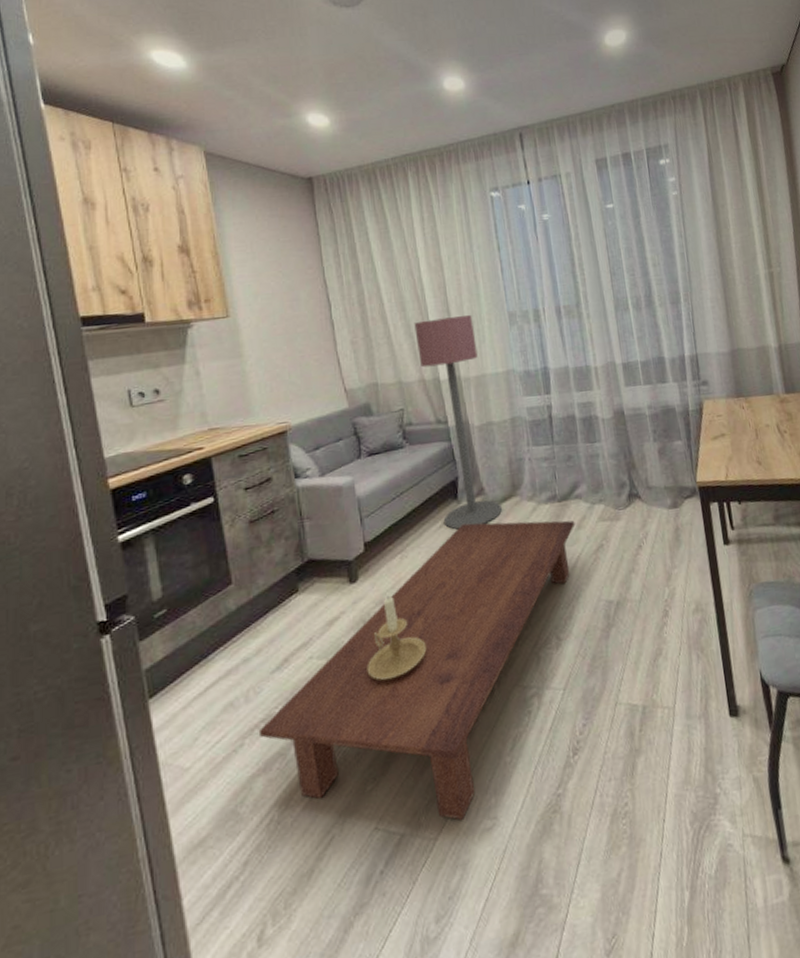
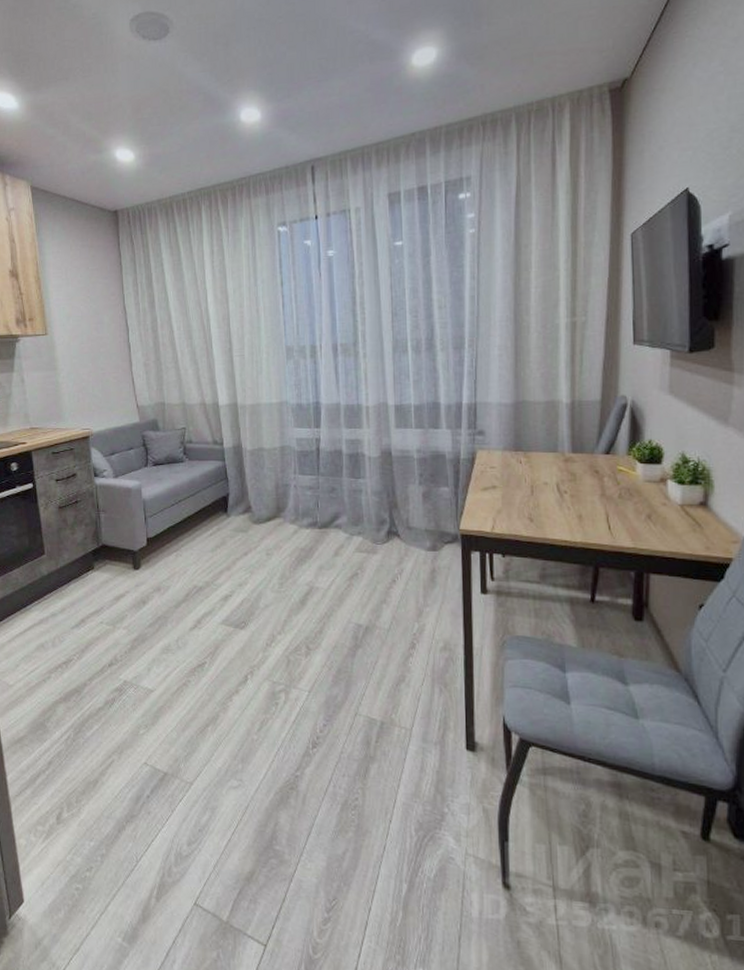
coffee table: present [258,520,575,820] -> none [61,535,333,774]
candle holder: present [367,597,427,680] -> none [144,586,193,651]
floor lamp: present [414,315,502,530] -> none [199,347,266,539]

